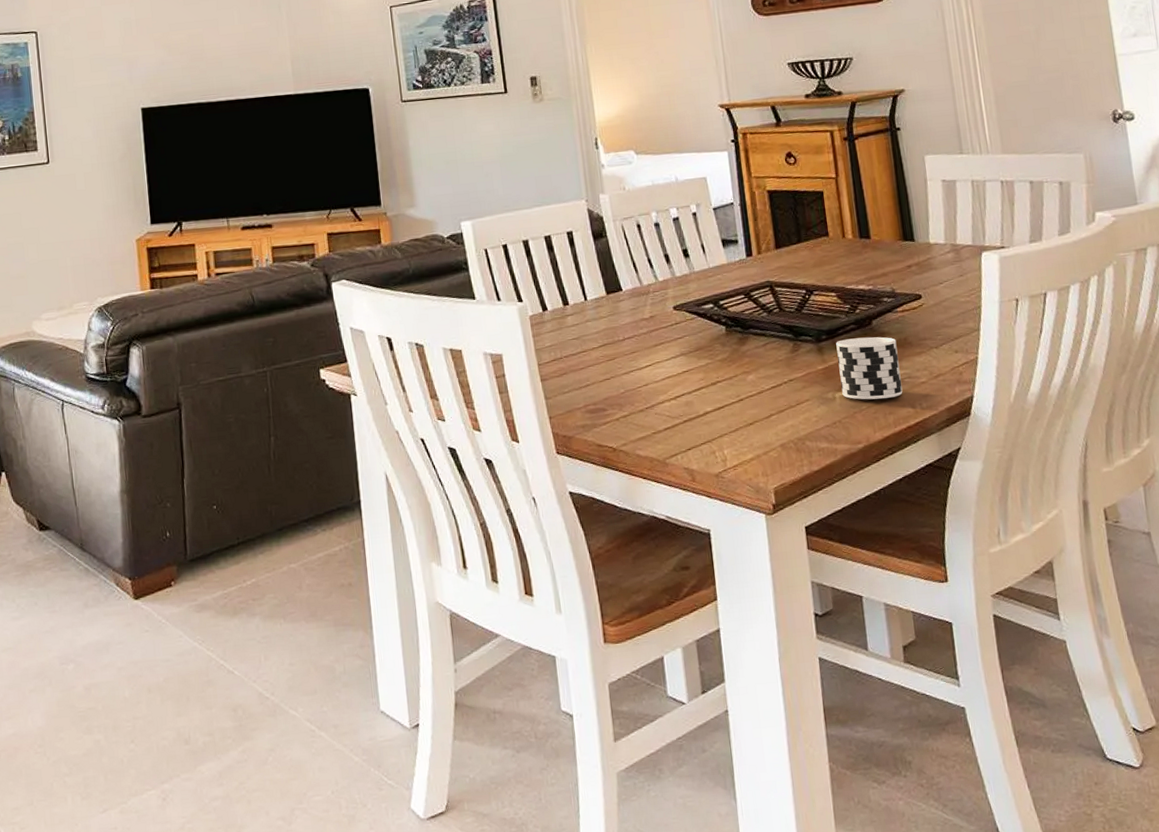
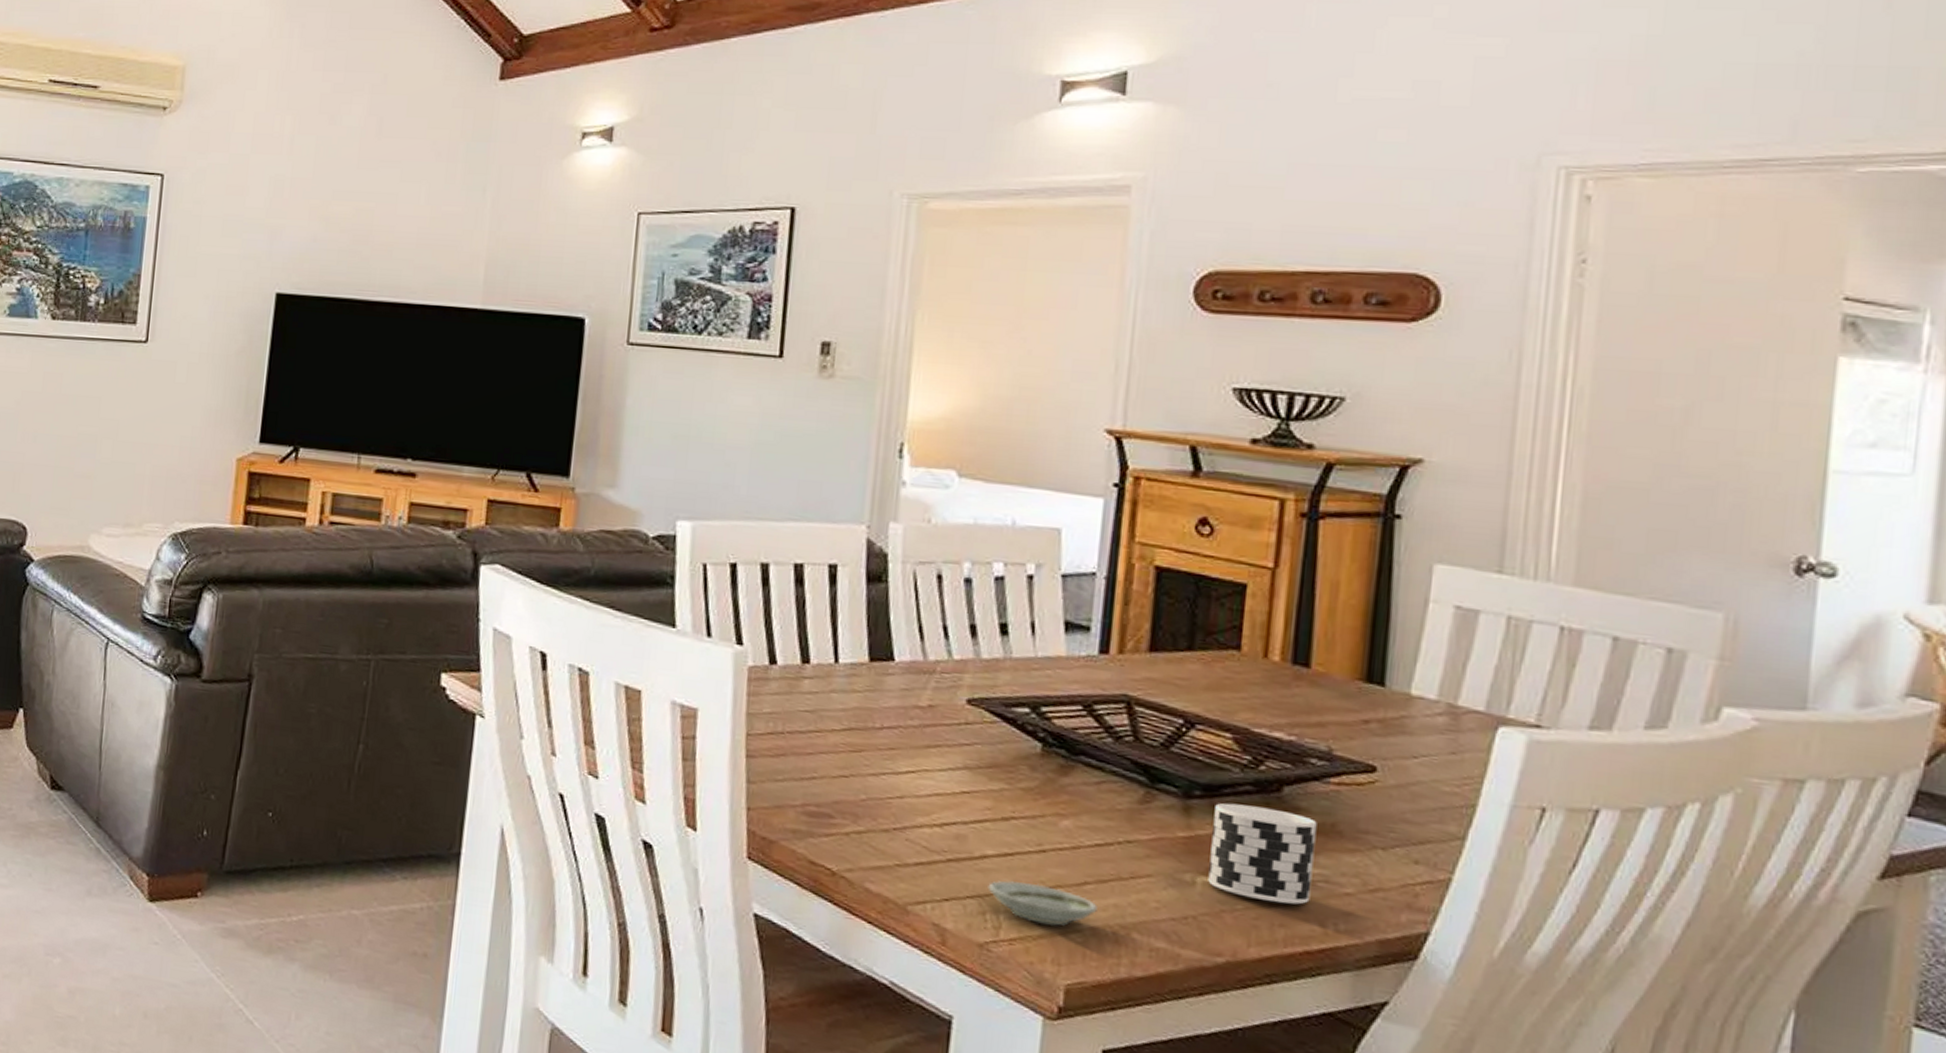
saucer: none [712,423,782,451] -> present [988,880,1097,926]

